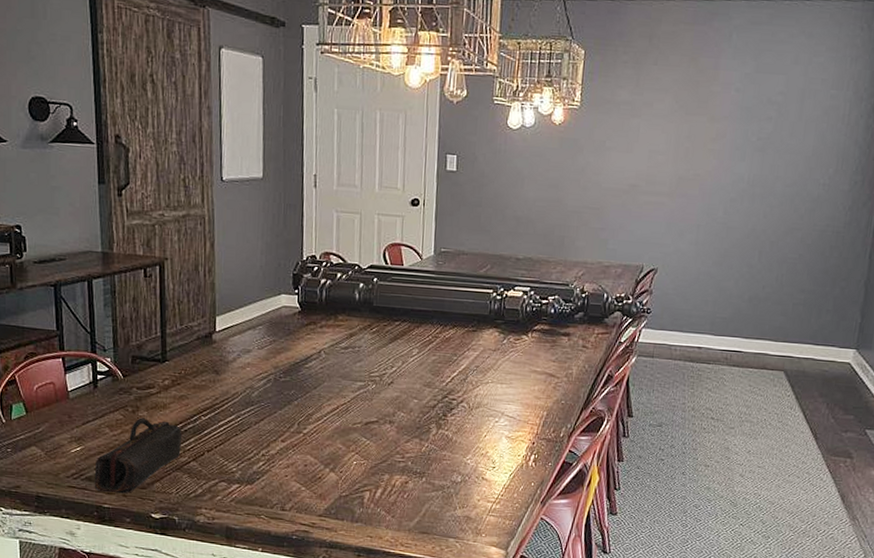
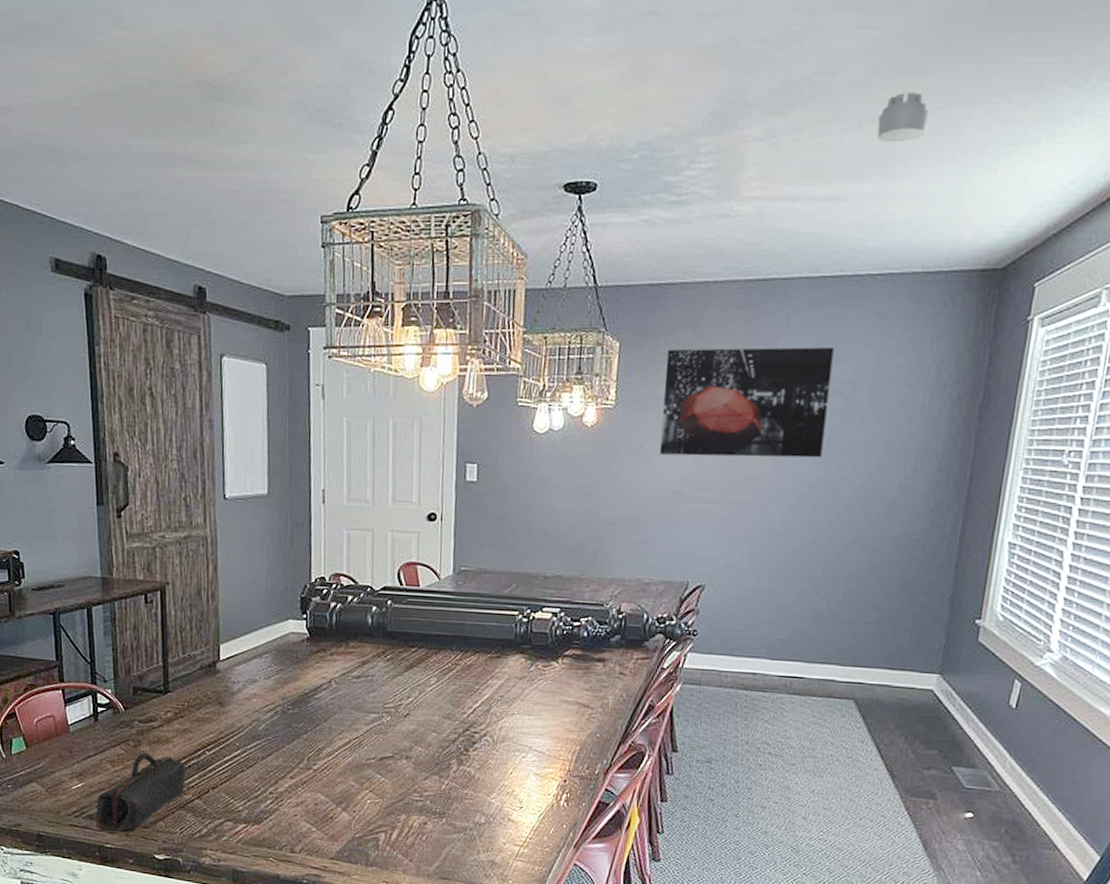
wall art: none [619,58,769,159] -> present [659,346,834,458]

